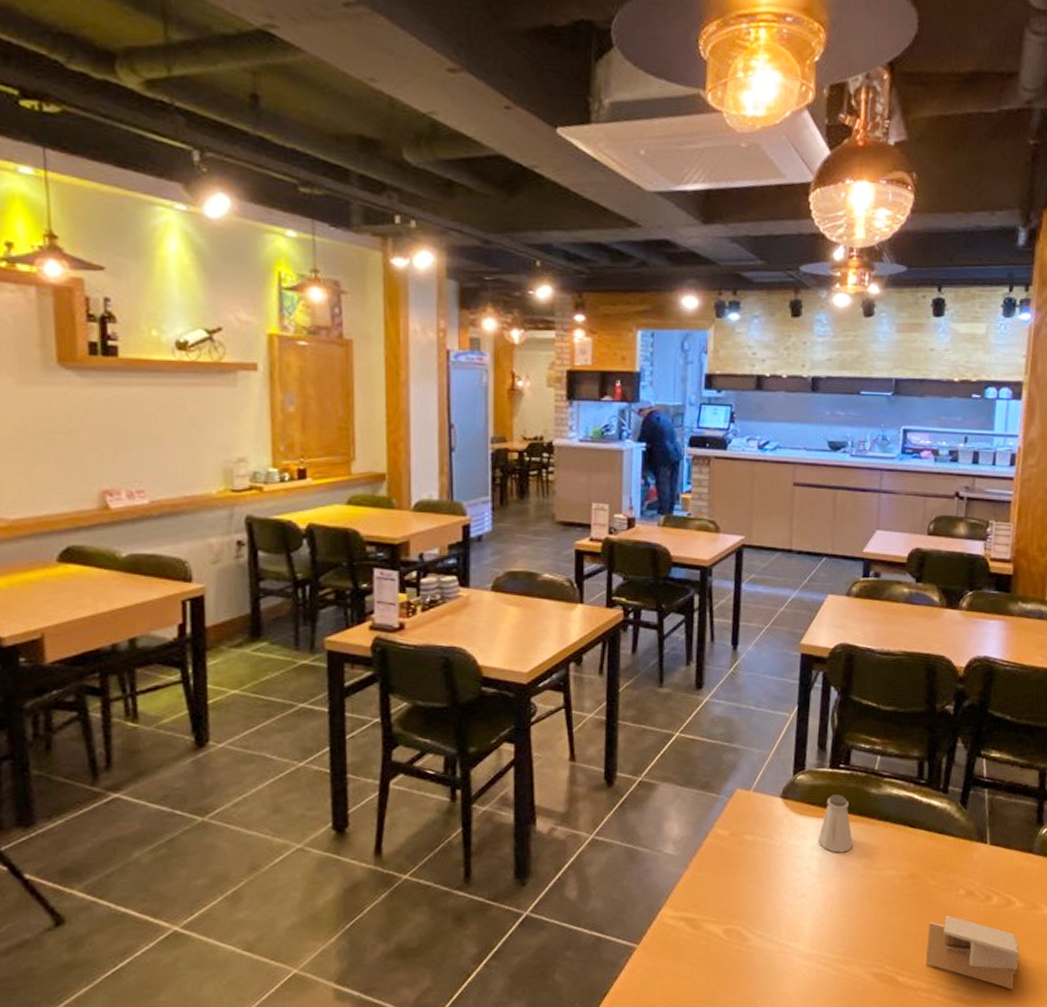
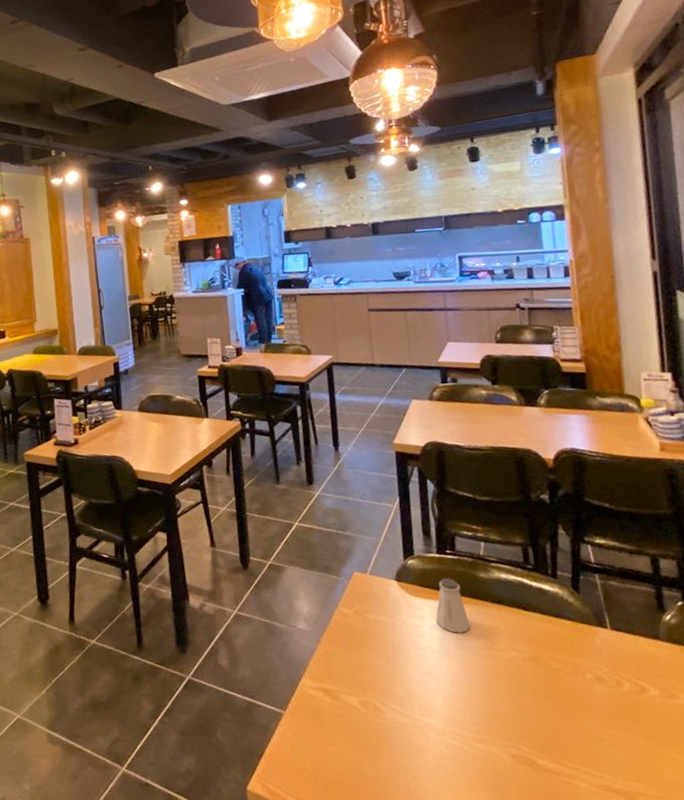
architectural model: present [926,915,1020,990] -> none [560,700,666,783]

